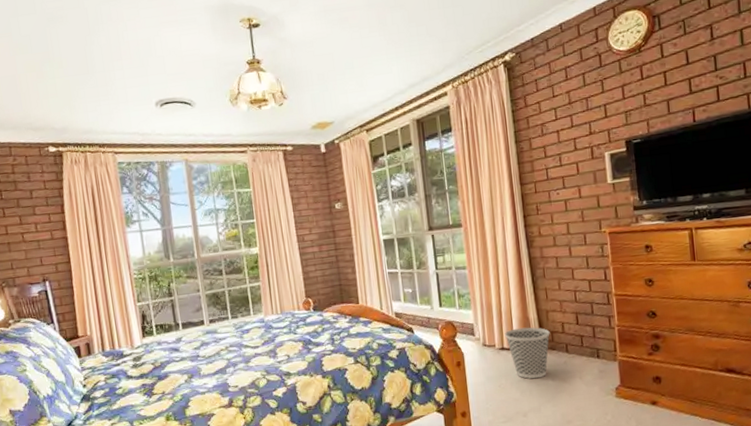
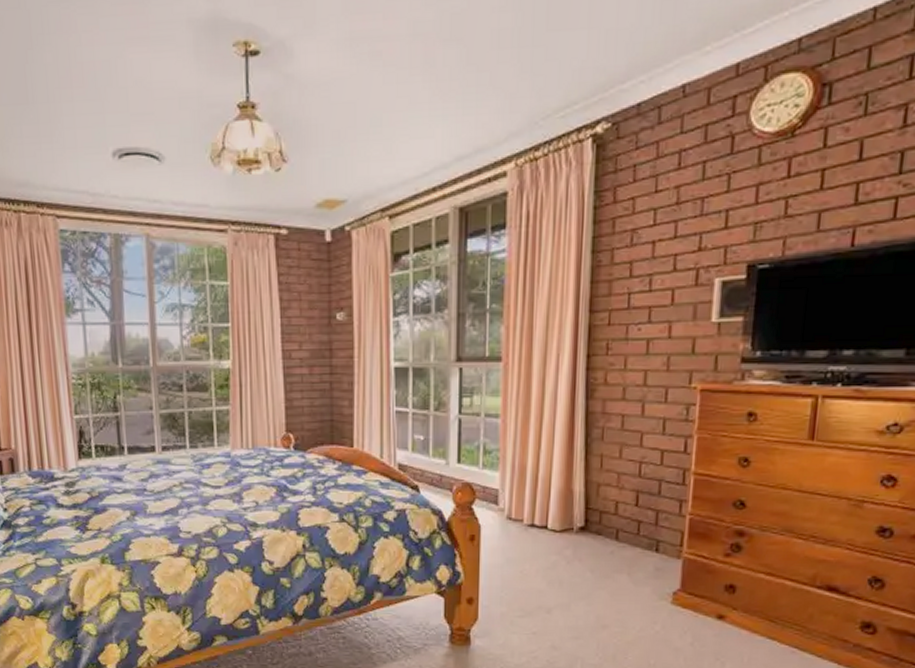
wastebasket: present [504,327,550,379] -> none [537,502,598,568]

